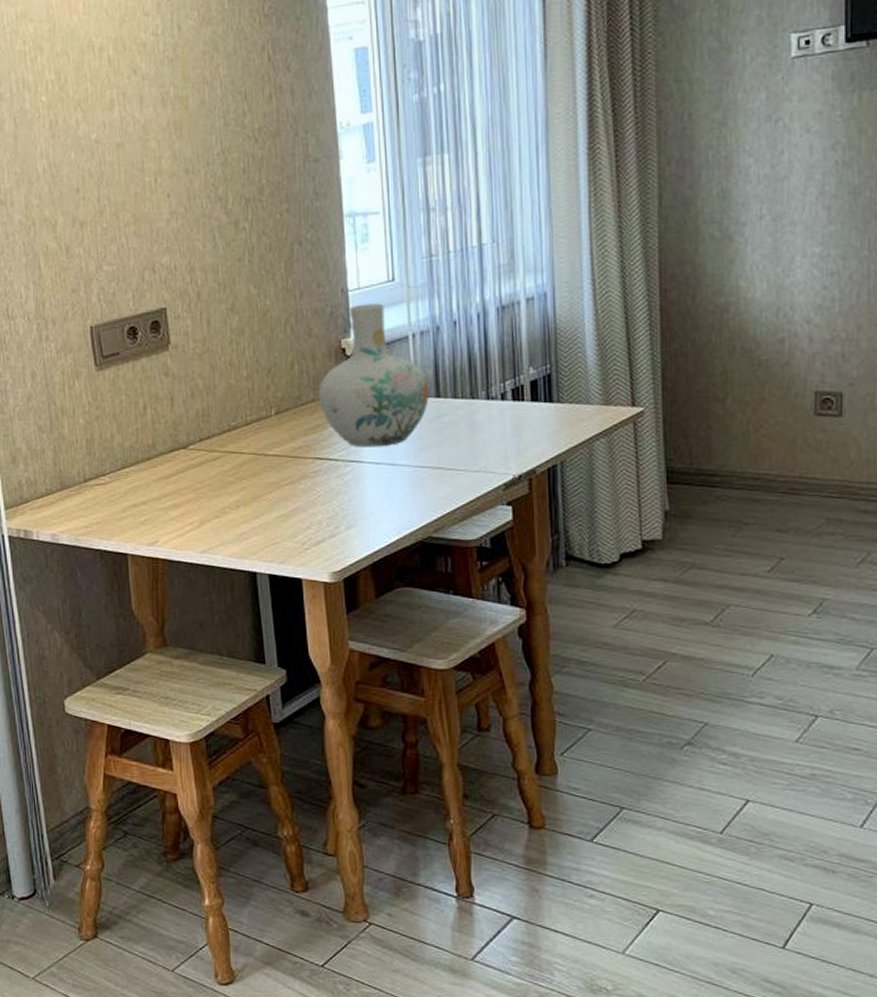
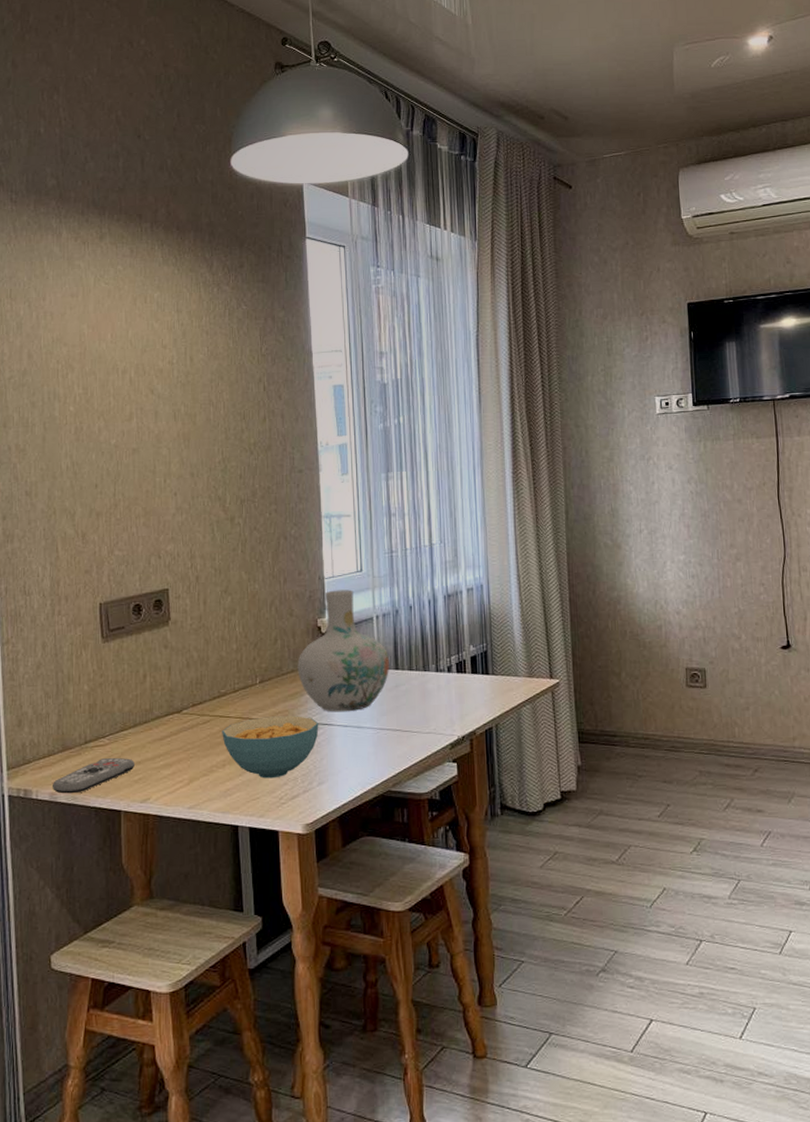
remote control: none [52,497,139,535] -> present [51,757,134,794]
cereal bowl: none [234,451,346,522] -> present [222,716,319,779]

